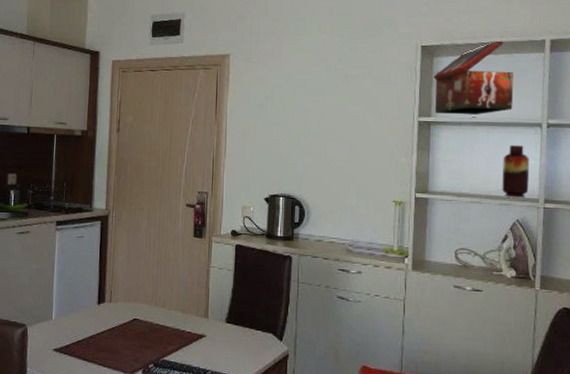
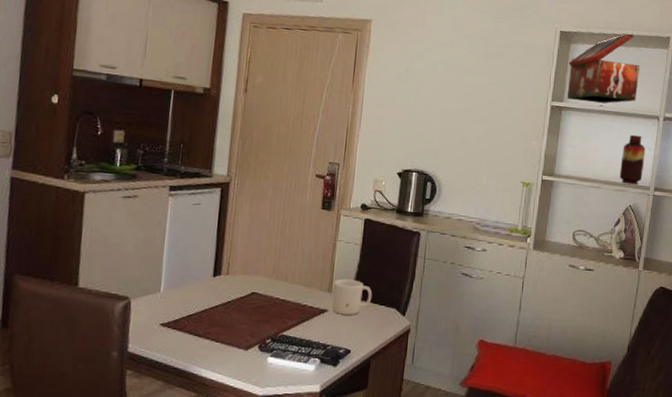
mug: none [209,304,248,341] -> present [332,279,373,315]

